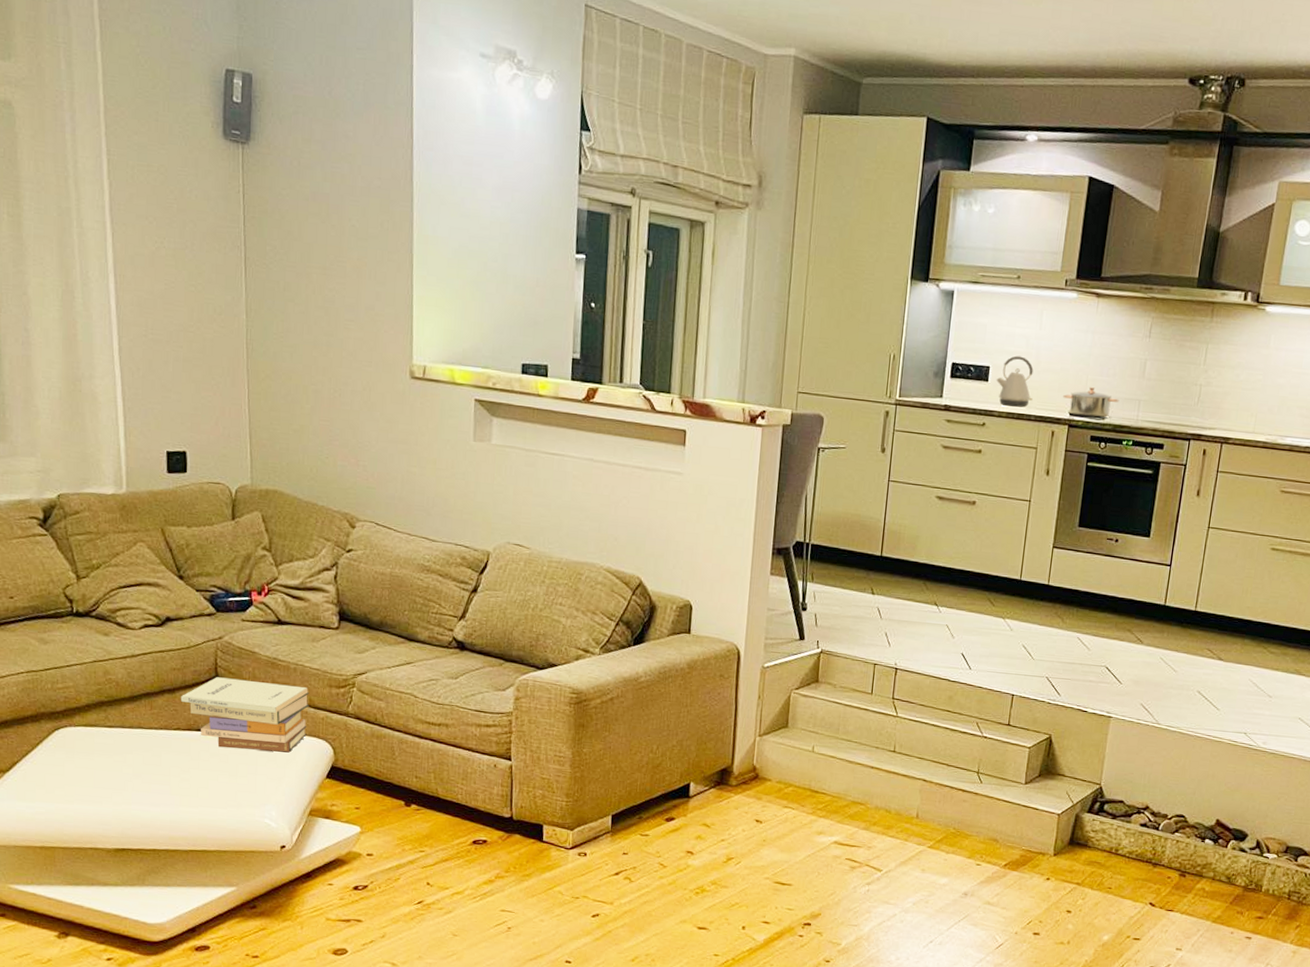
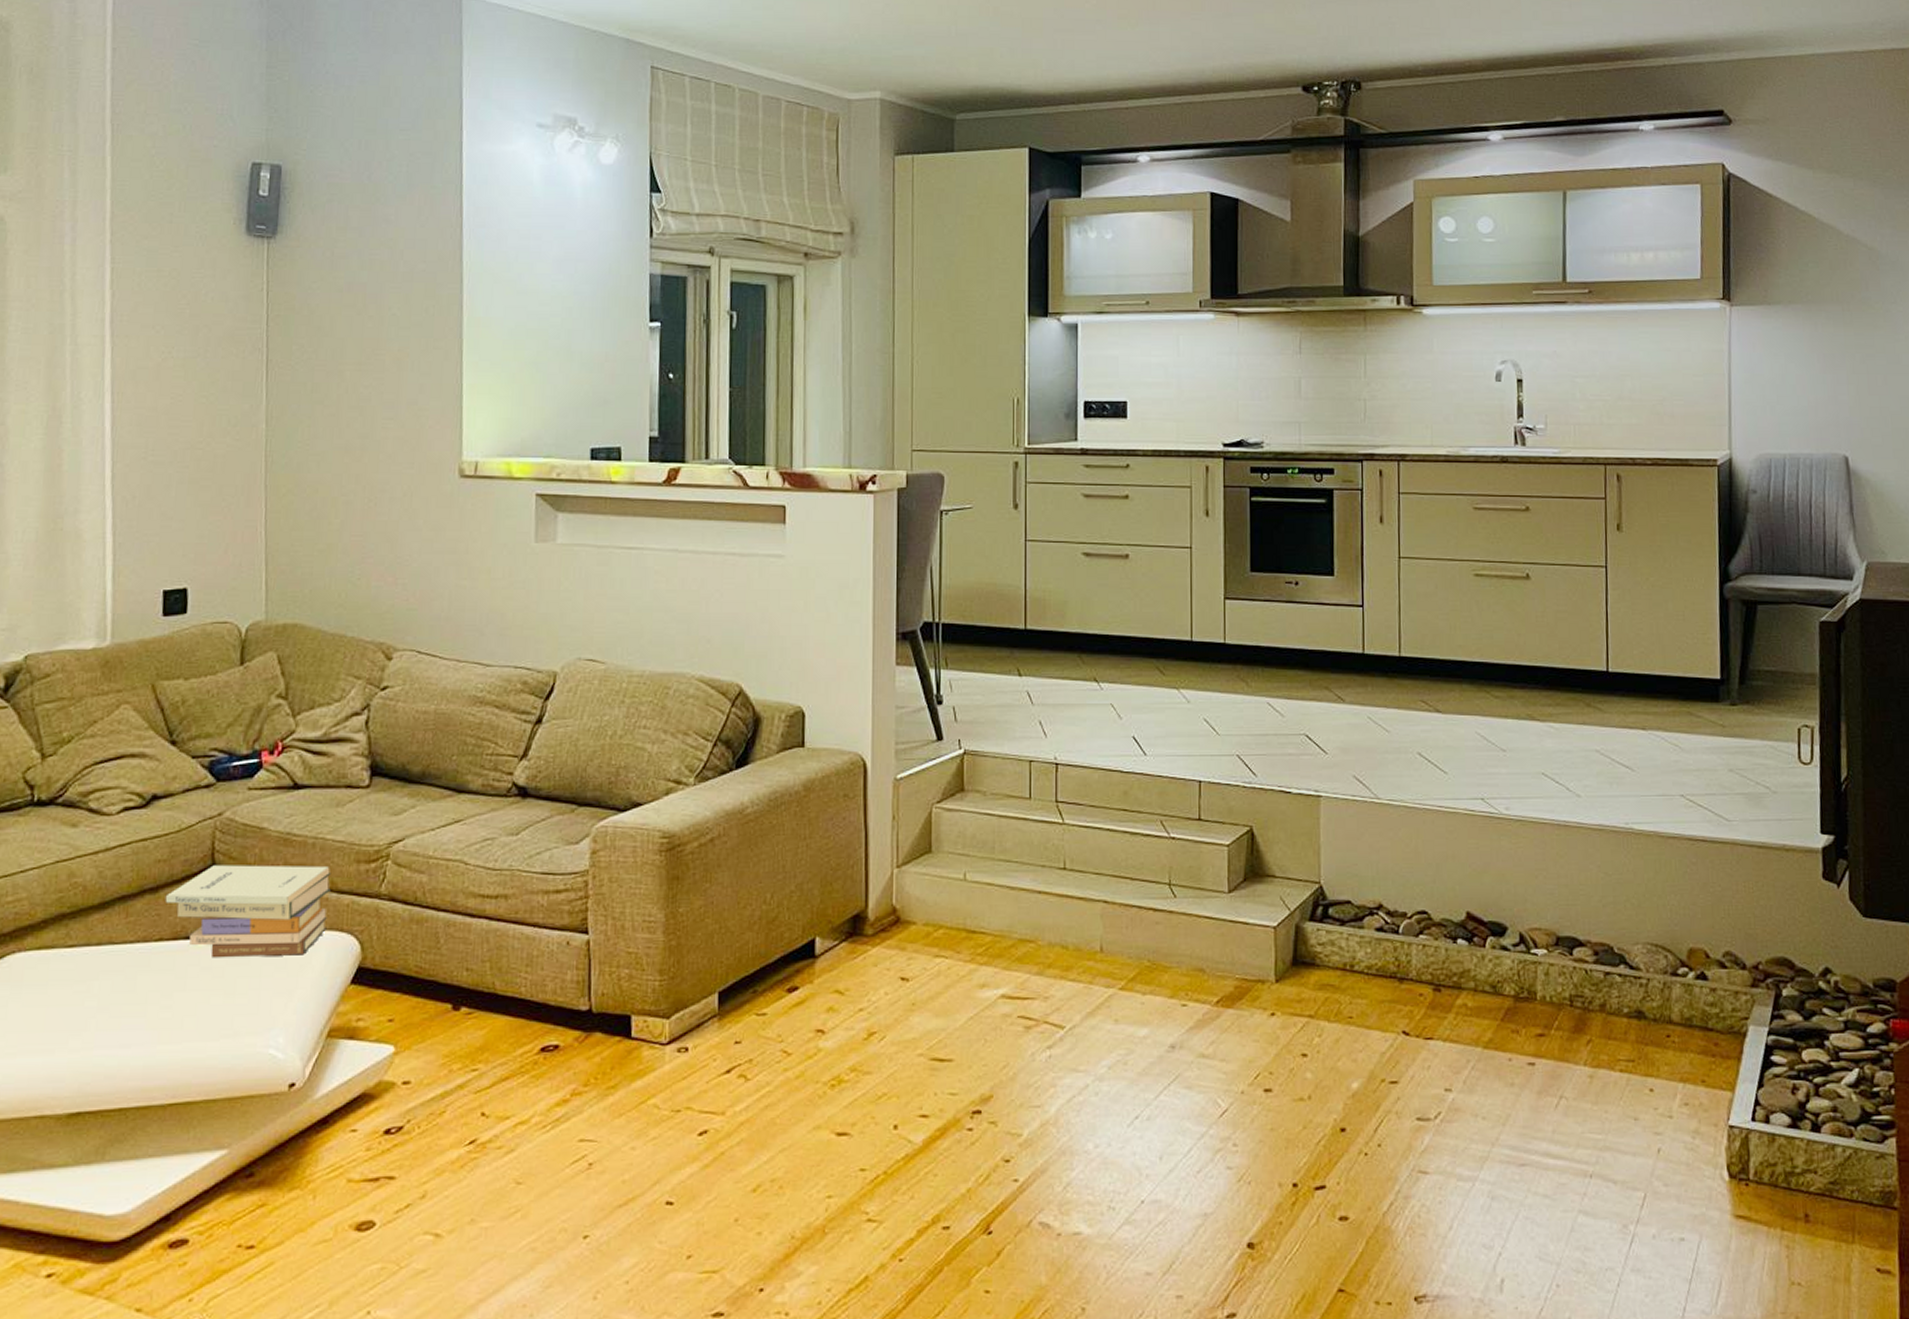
kettle: present [996,355,1033,408] -> none [1135,387,1179,444]
cooking pot: present [1063,387,1119,418] -> none [1213,413,1277,446]

